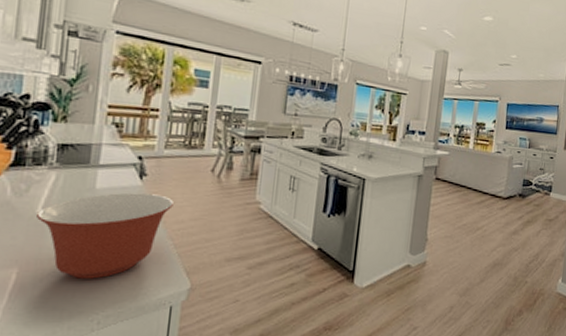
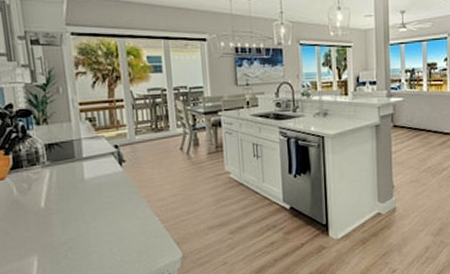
mixing bowl: present [37,192,174,279] -> none [42,177,153,259]

